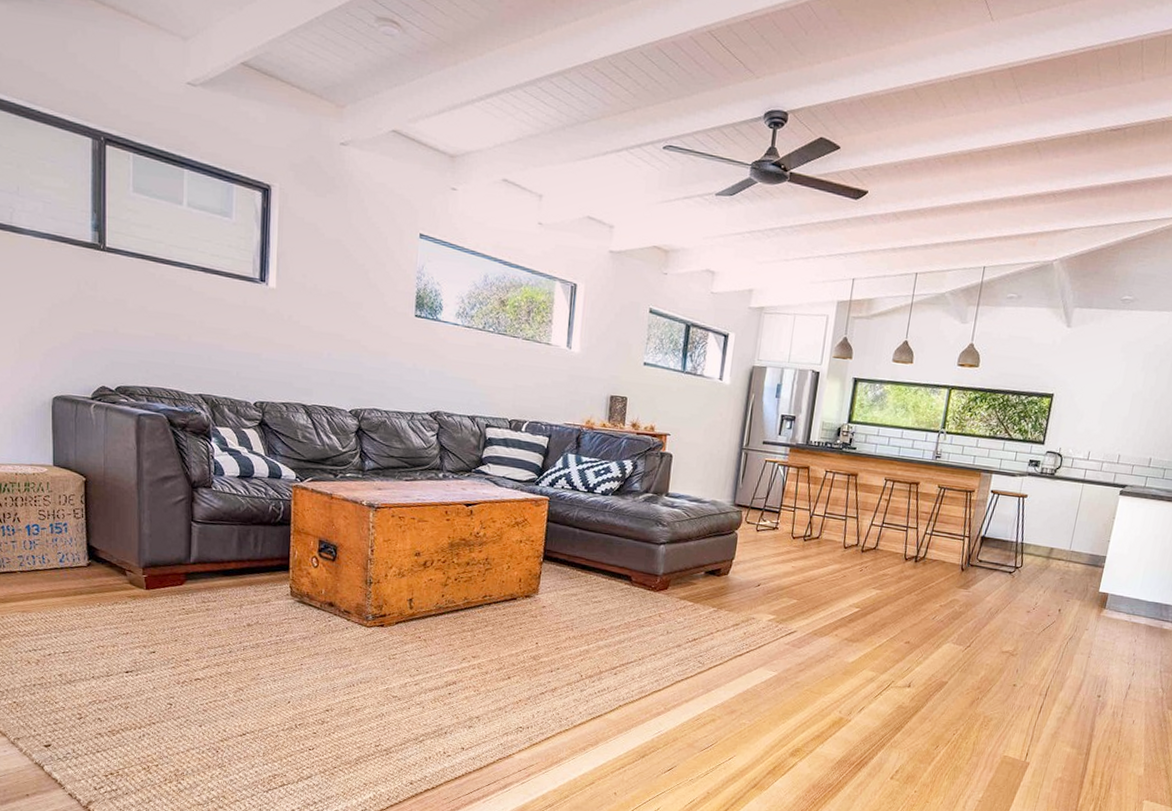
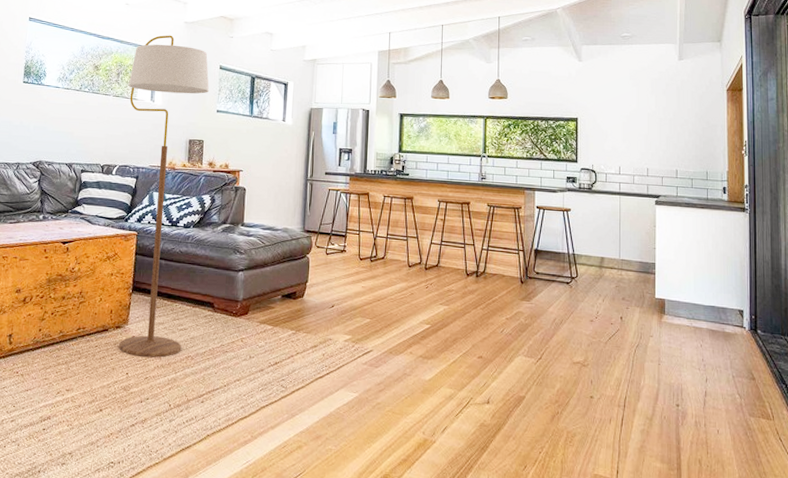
floor lamp: none [527,266,637,629] -> present [118,35,209,358]

